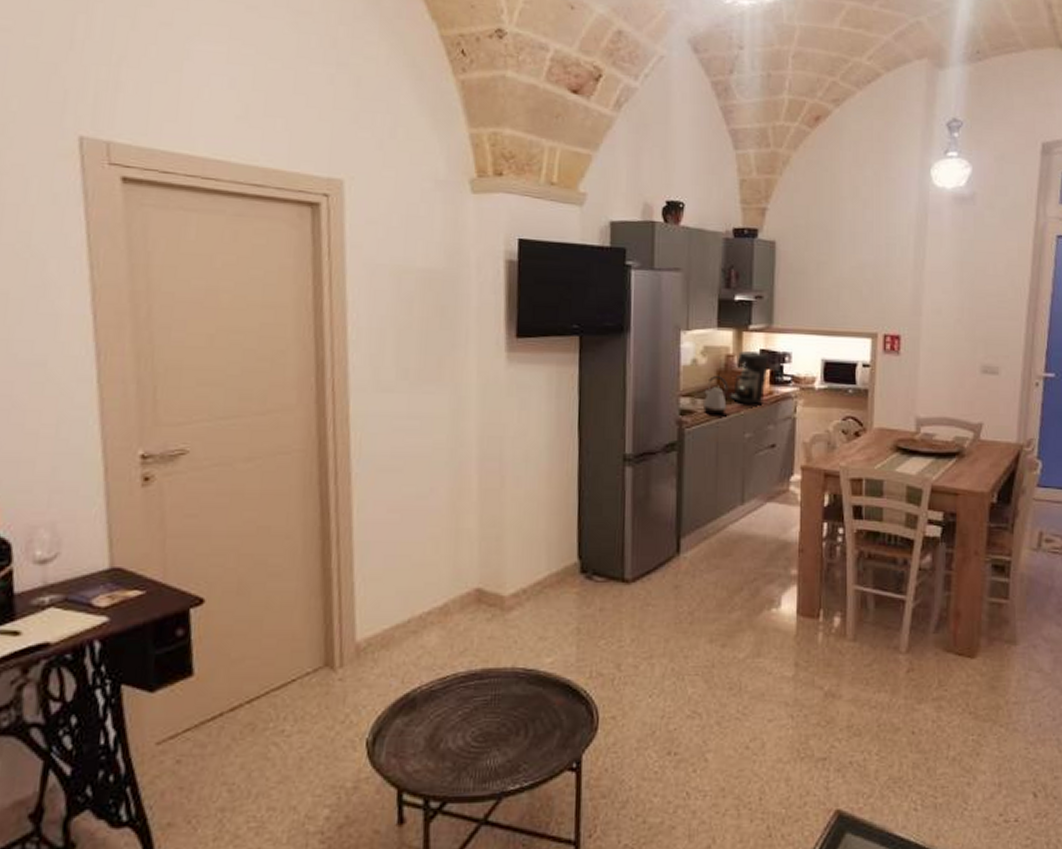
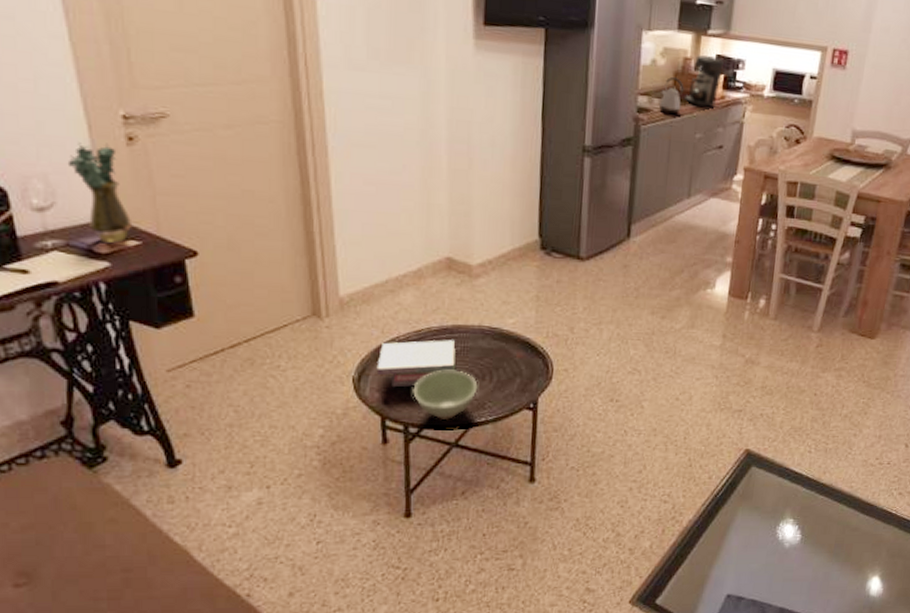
vase: none [77,485,139,594] -> present [67,142,133,243]
books: none [394,687,486,751] -> present [376,340,456,388]
bowl: none [435,724,511,790] -> present [413,369,478,421]

